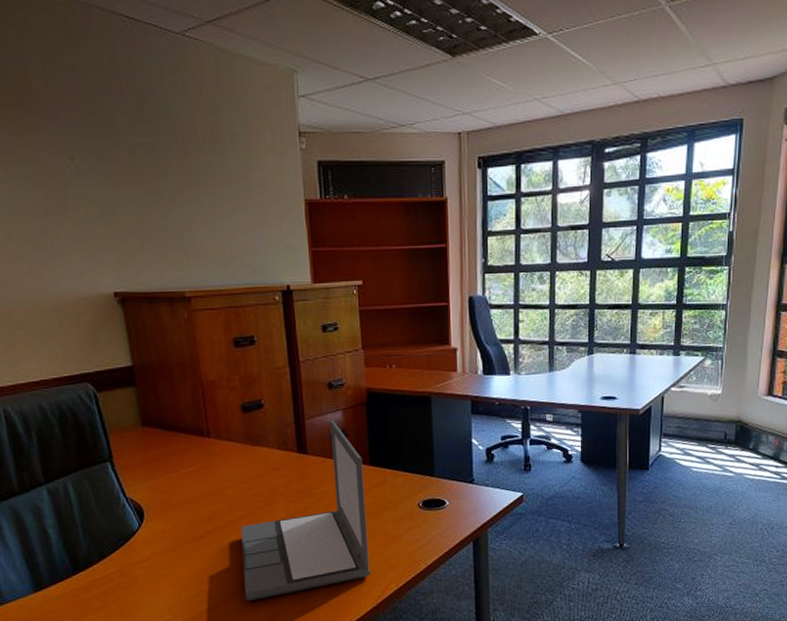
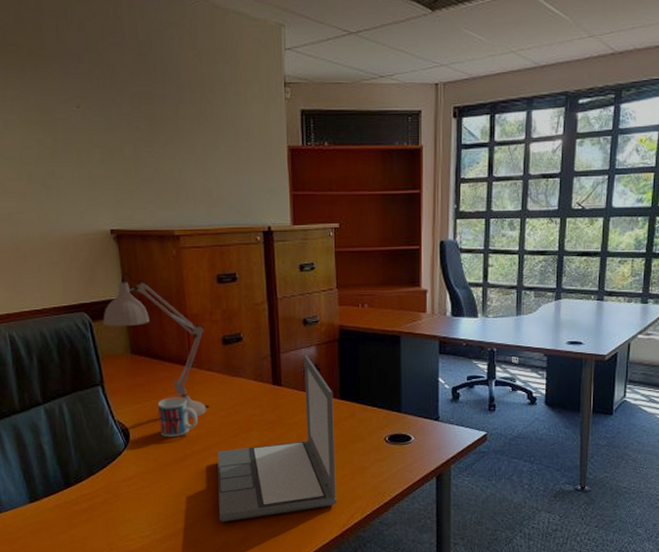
desk lamp: none [109,338,230,493] -> present [103,272,209,418]
mug: none [173,470,218,514] -> present [157,397,198,438]

